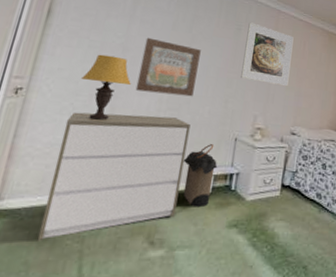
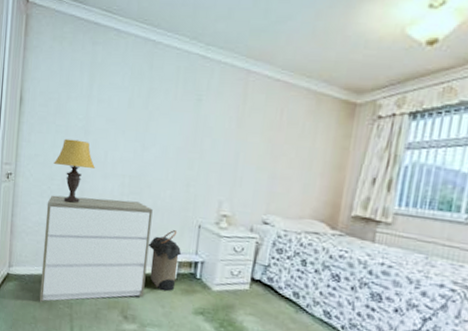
wall art: present [135,37,201,97] -> none [99,118,159,180]
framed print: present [240,22,294,86] -> none [203,90,268,166]

